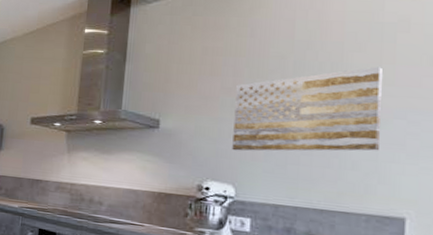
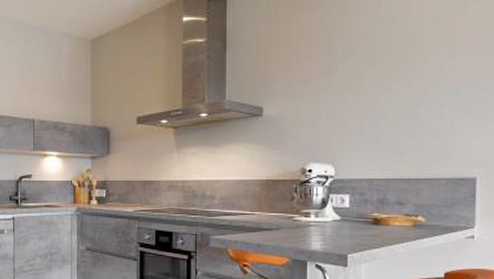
wall art: present [232,67,384,152] -> none [330,38,458,131]

